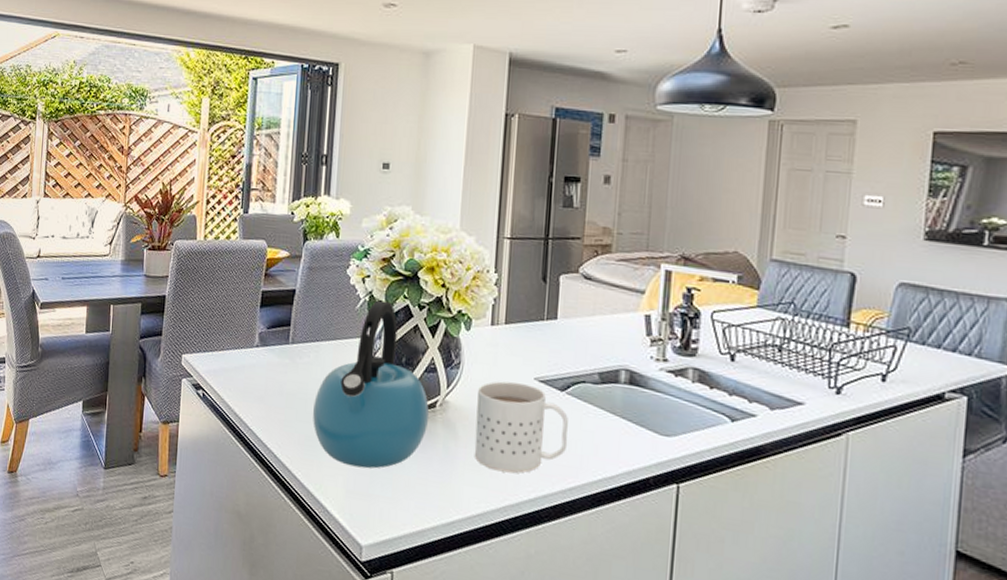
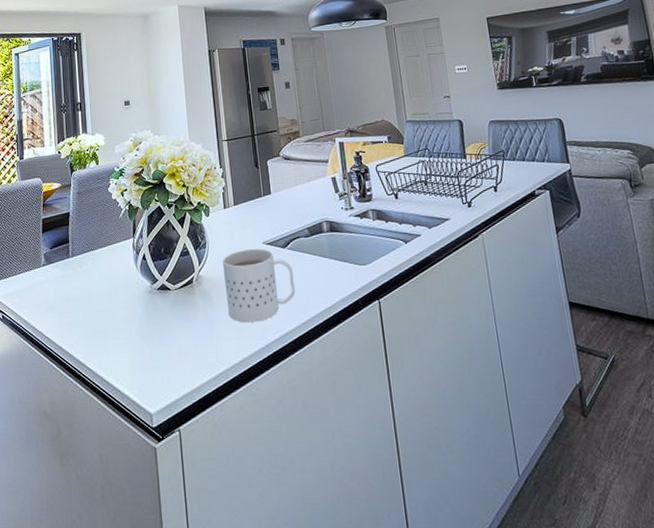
kettle: present [313,300,429,469] -> none [96,206,189,348]

